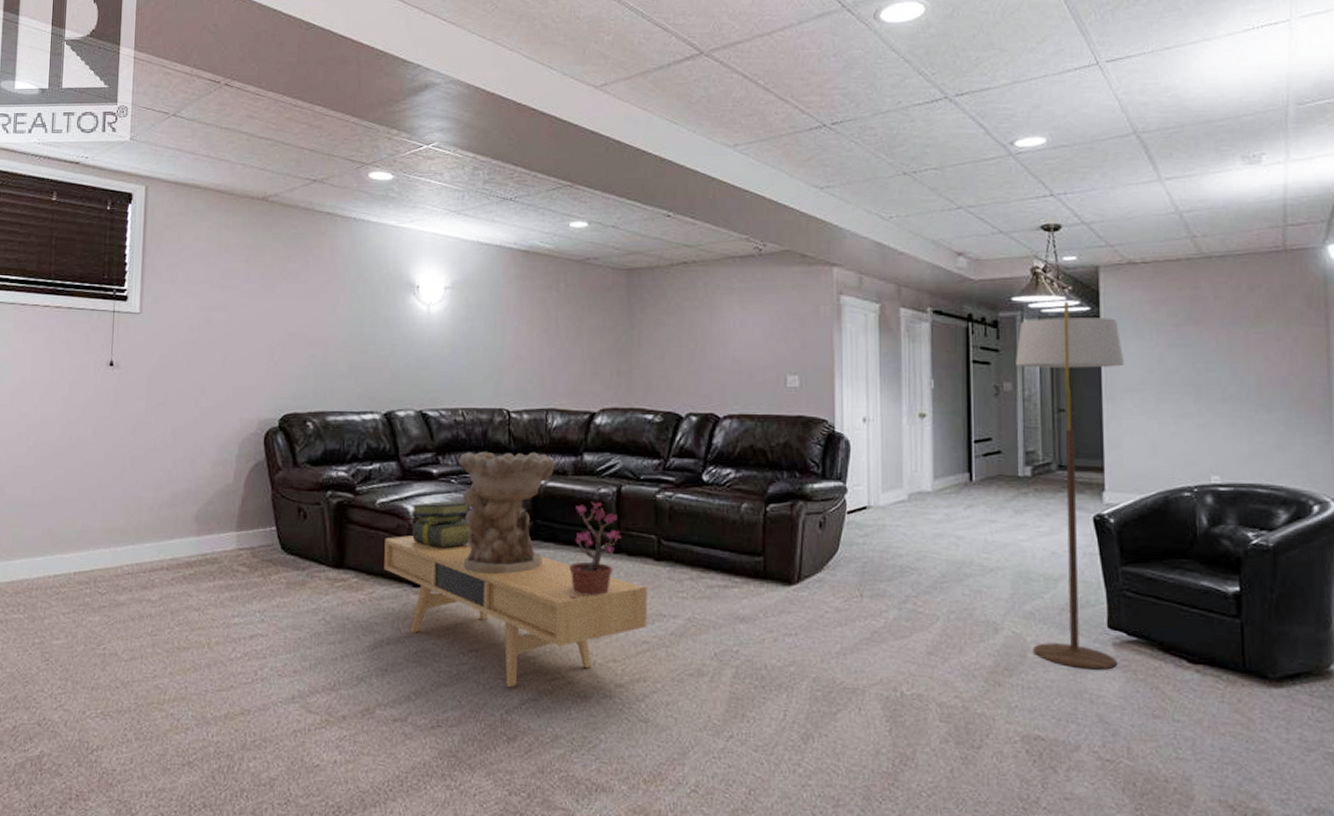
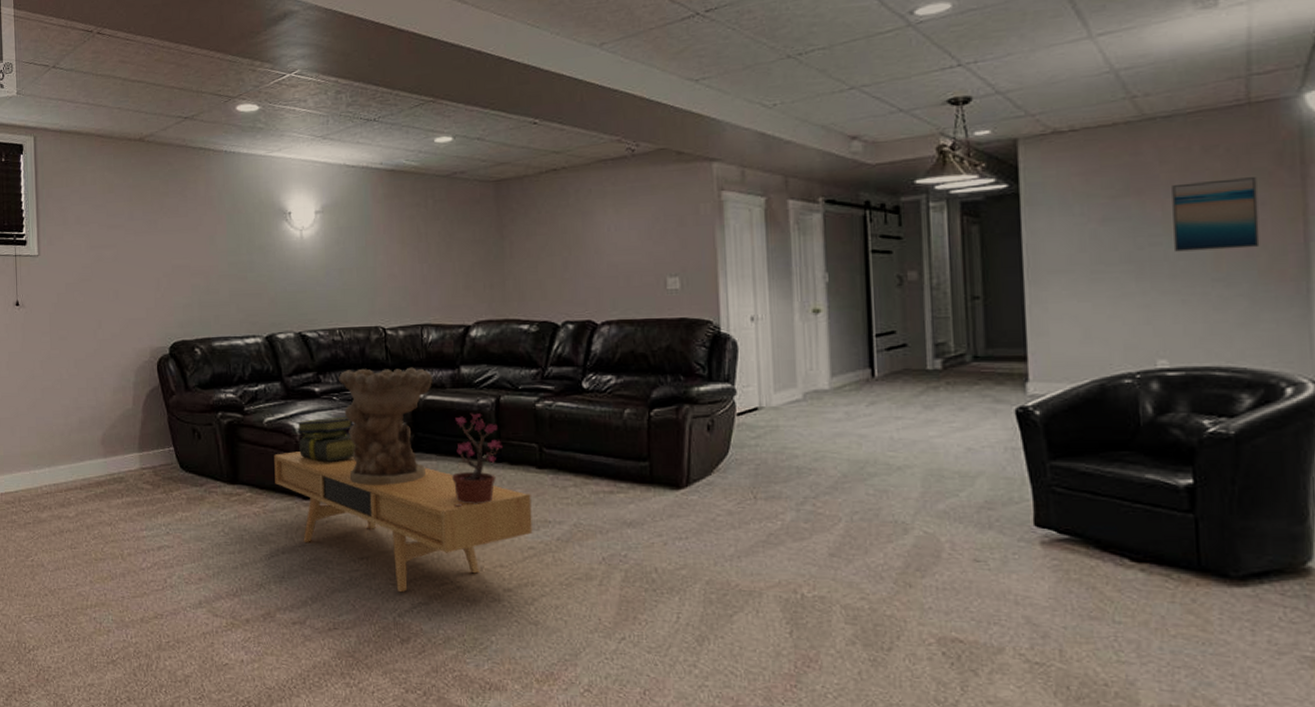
floor lamp: present [1016,301,1125,670] -> none [921,179,1051,570]
wall art: none [1224,316,1293,379] -> present [1172,177,1260,252]

